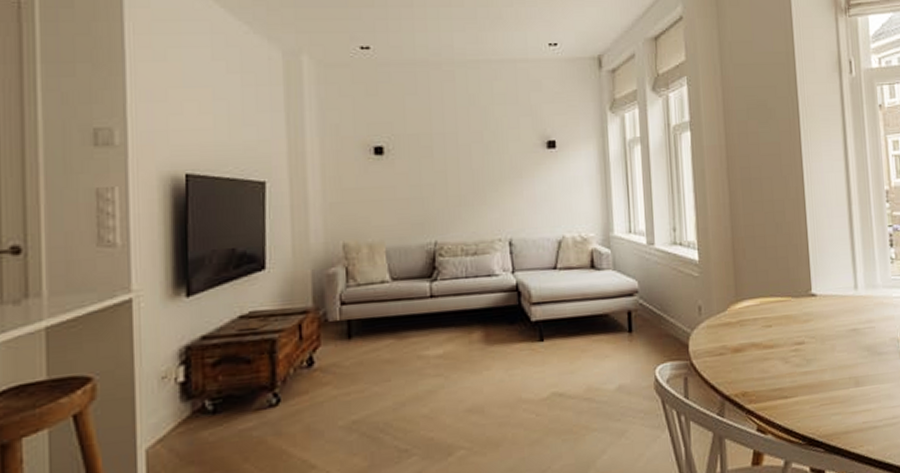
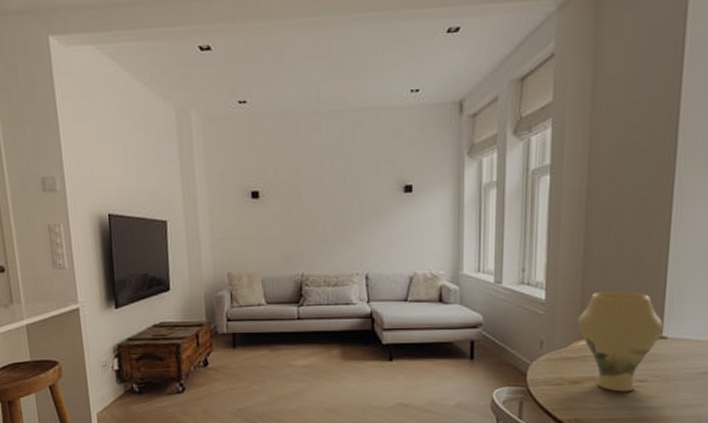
vase: none [732,248,812,358] -> present [578,291,663,392]

